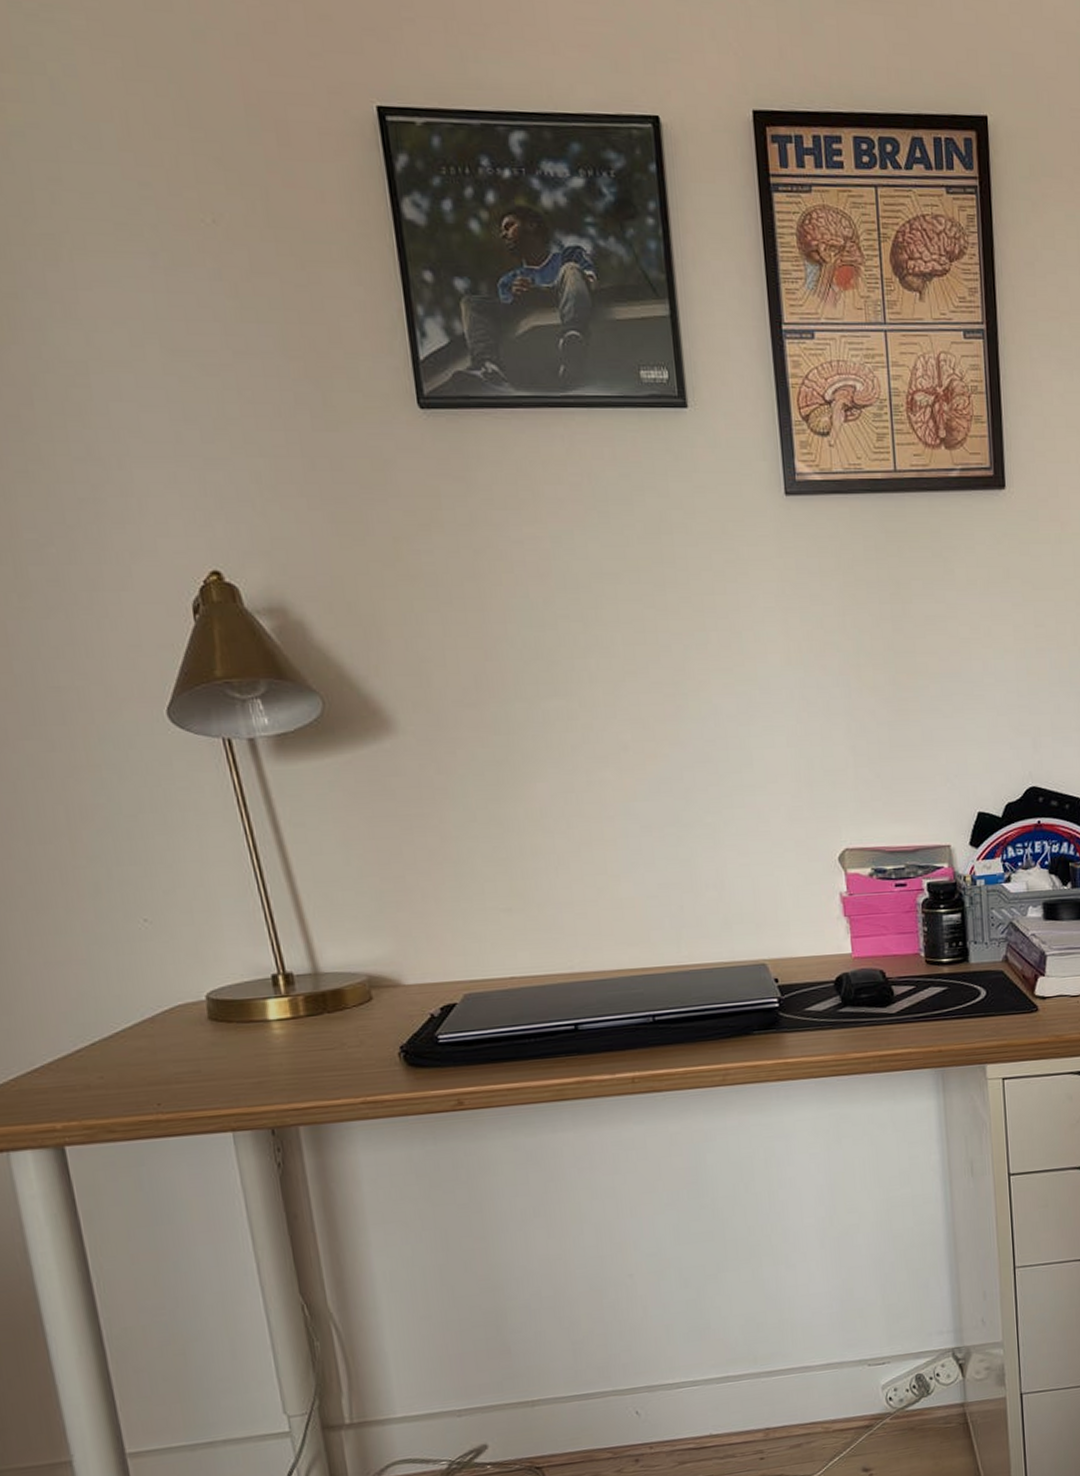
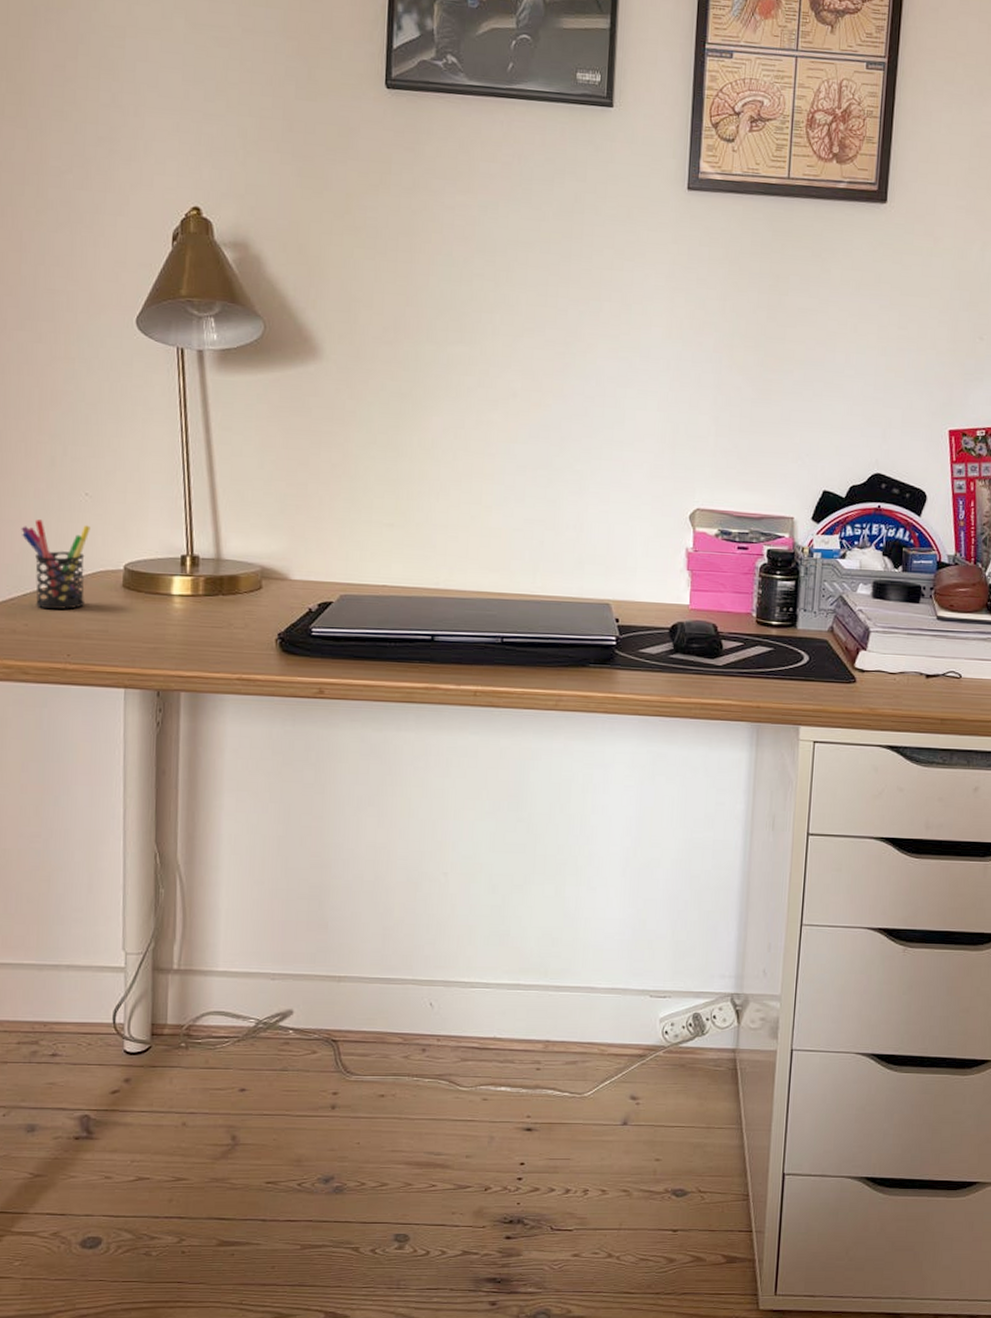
pen holder: none [73,955,168,1057] -> present [21,520,91,610]

